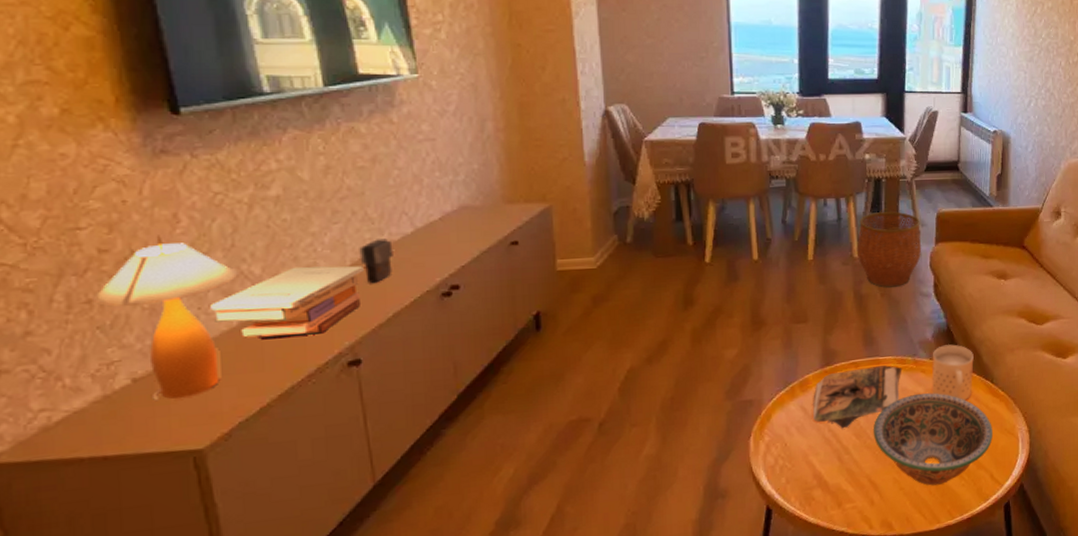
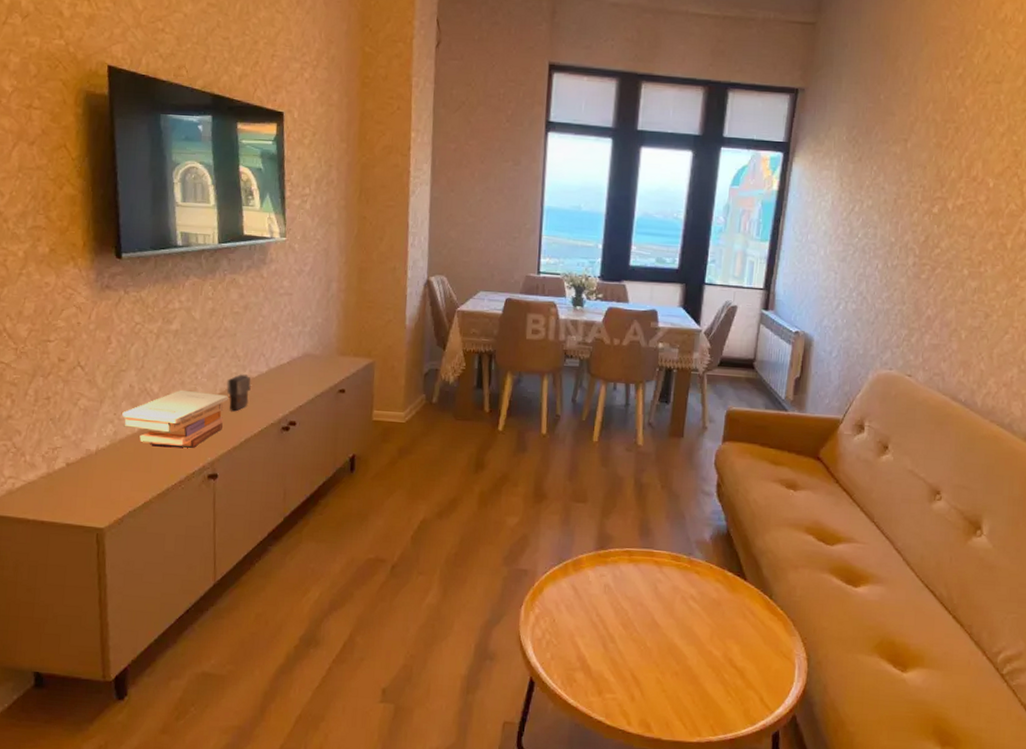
table lamp: present [93,235,238,402] -> none [50,352,143,484]
magazine: present [812,365,903,429] -> none [583,557,676,616]
basket: present [856,208,922,288] -> none [641,399,708,481]
decorative bowl: present [873,392,994,486] -> none [640,595,768,696]
mug: present [931,344,974,401] -> none [704,549,753,612]

